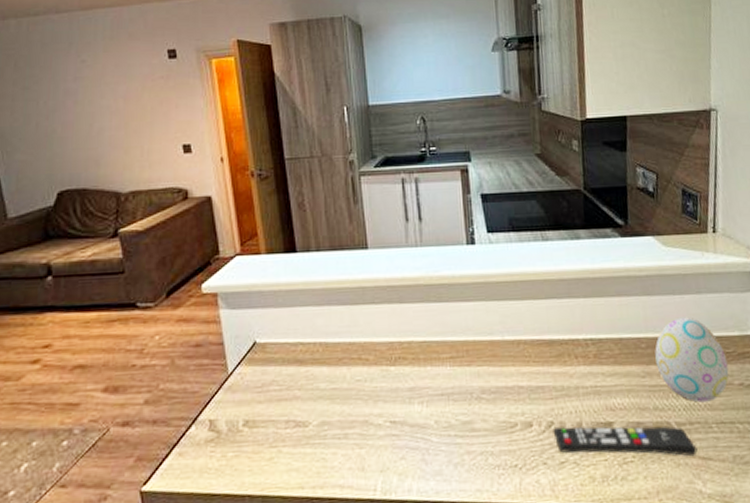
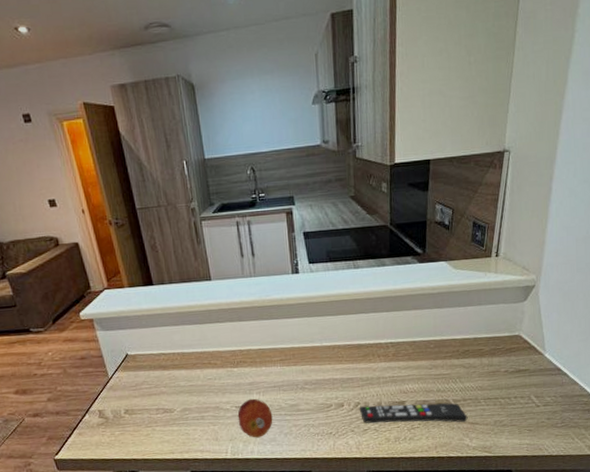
fruit: none [392,410,439,469] -> present [237,398,273,438]
decorative egg: present [655,317,729,403] -> none [441,323,498,385]

